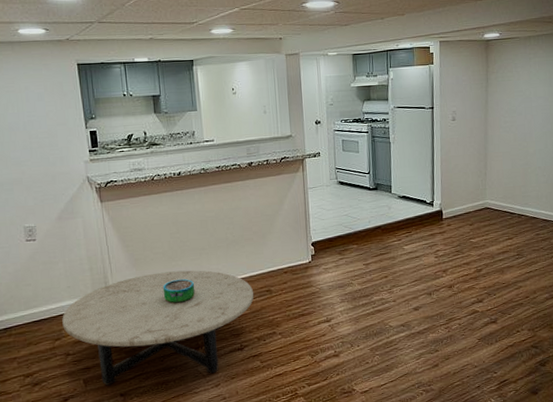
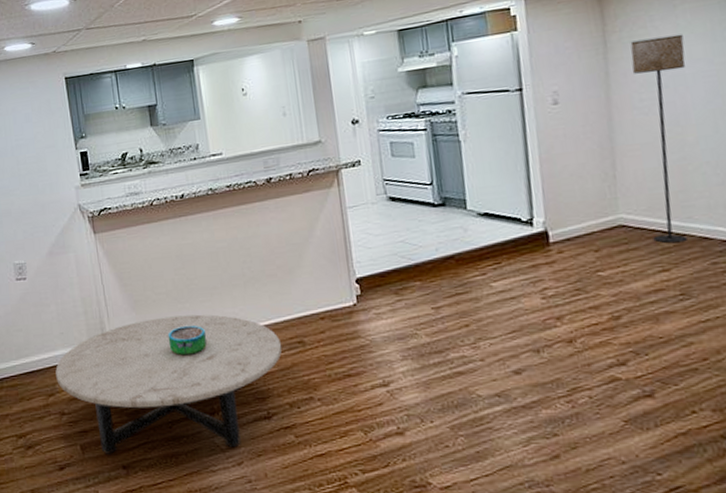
floor lamp: none [501,78,533,221] -> present [630,34,687,244]

